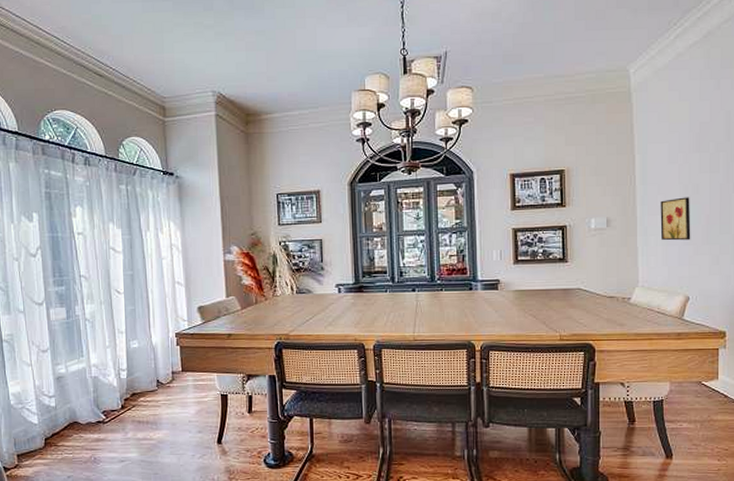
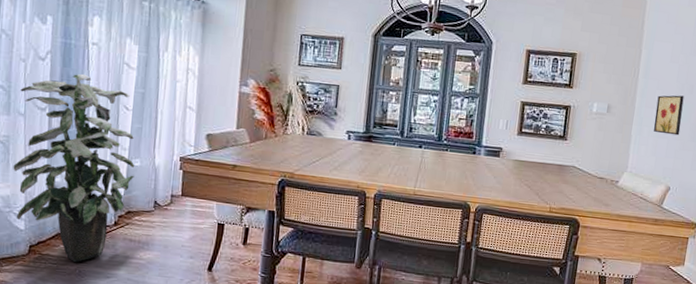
indoor plant: none [17,264,134,449] -> present [13,73,135,262]

